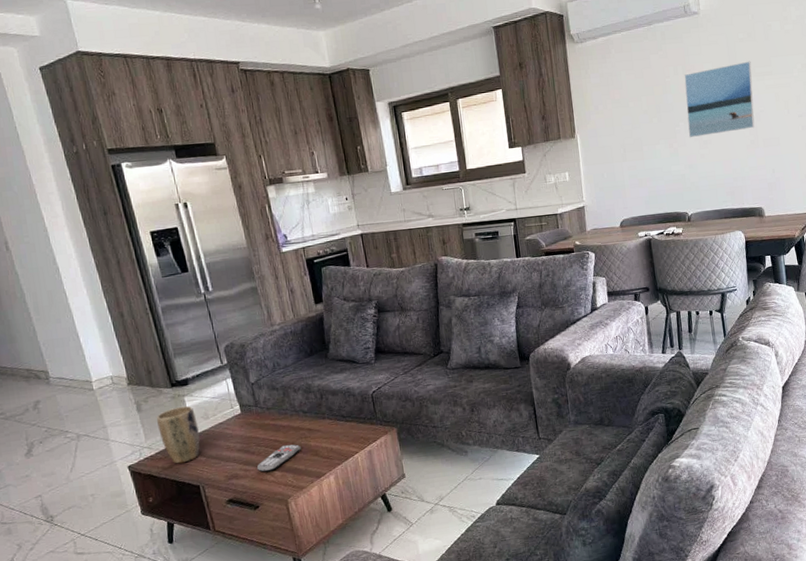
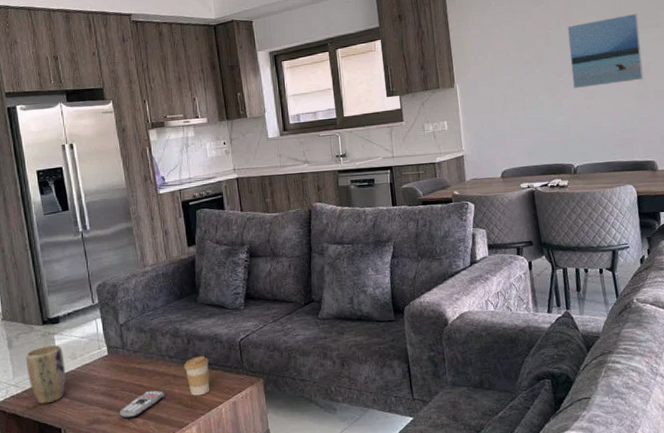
coffee cup: none [318,409,345,448] -> present [183,356,210,396]

